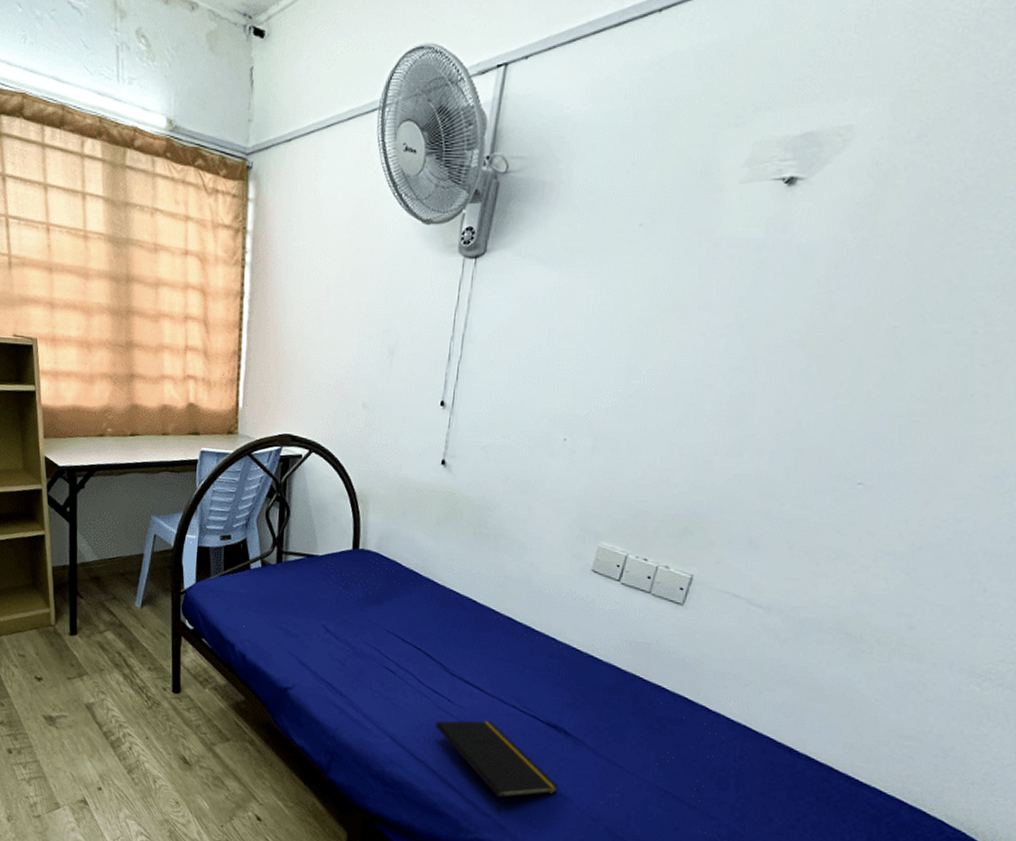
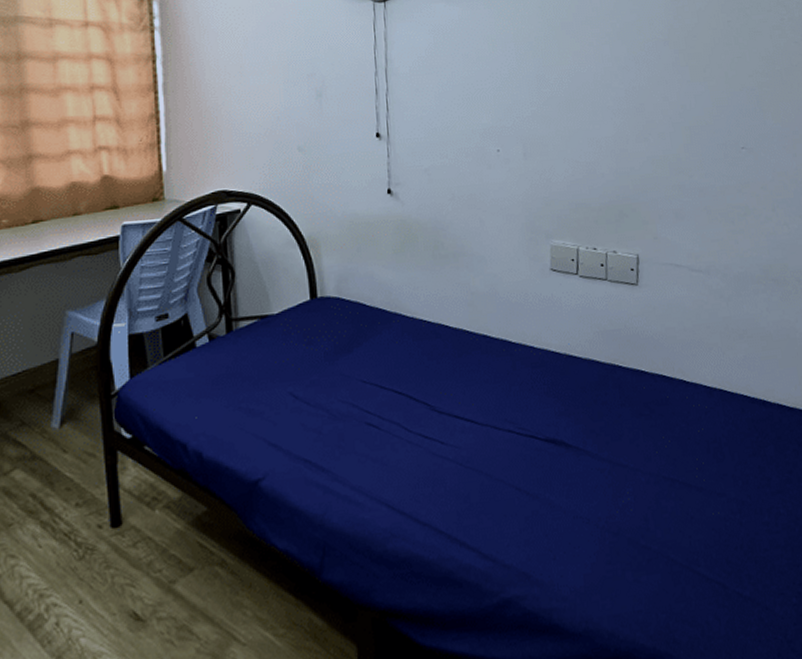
notepad: present [436,720,559,814] -> none [433,453,573,561]

